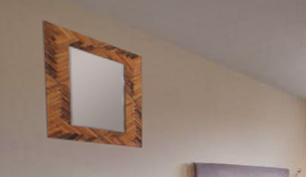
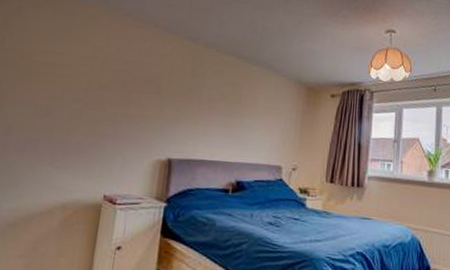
home mirror: present [42,20,143,148] -> none [16,13,128,142]

